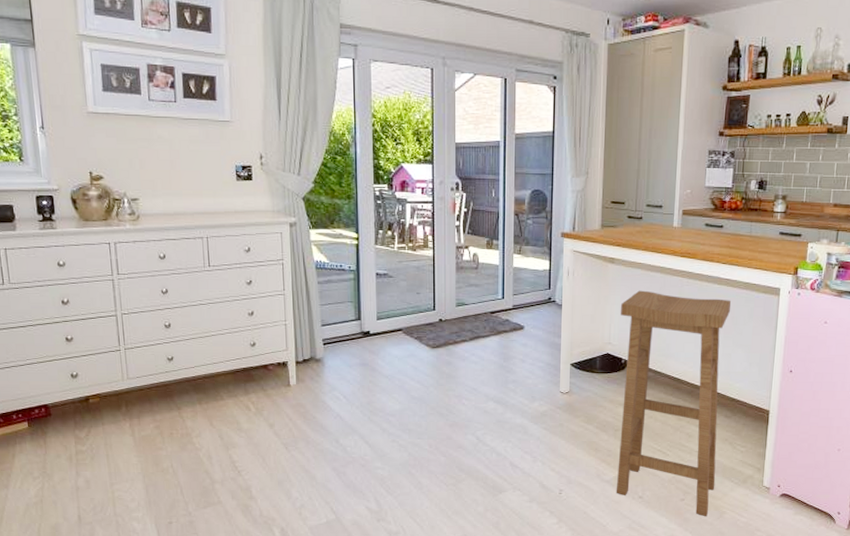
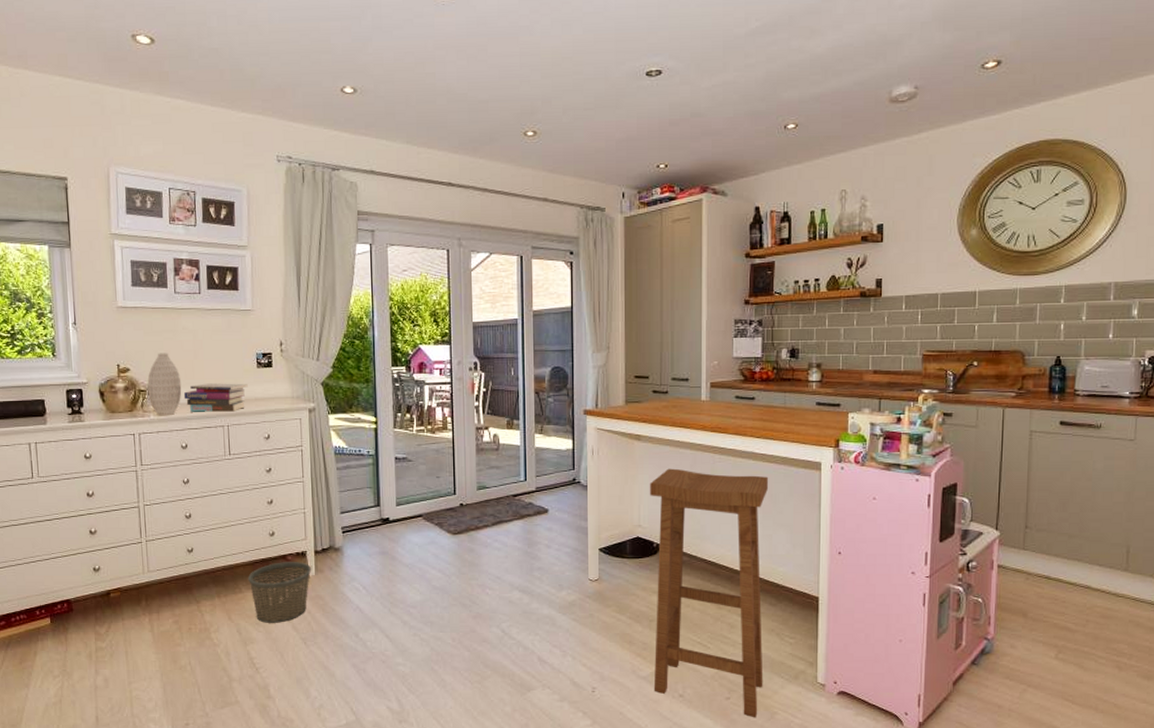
vase: none [122,161,159,226] -> present [147,353,182,416]
books: none [160,194,227,224] -> present [183,383,248,412]
basket: none [228,371,293,429] -> present [247,562,312,623]

